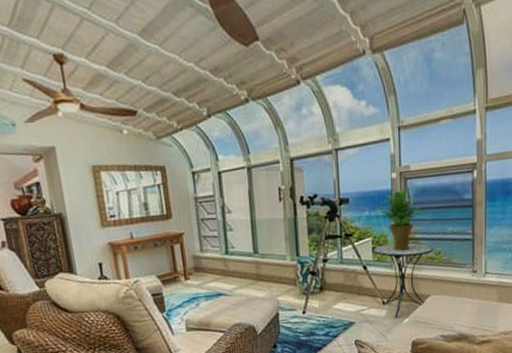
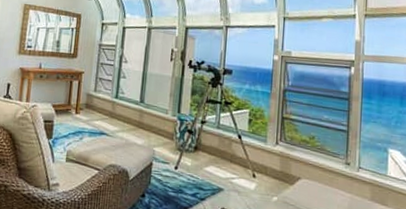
side table: present [373,243,433,319] -> none [249,118,307,195]
potted plant: present [376,188,427,251] -> none [256,70,305,129]

